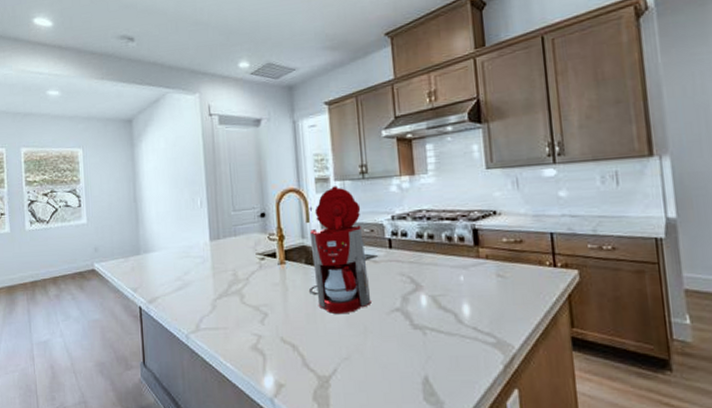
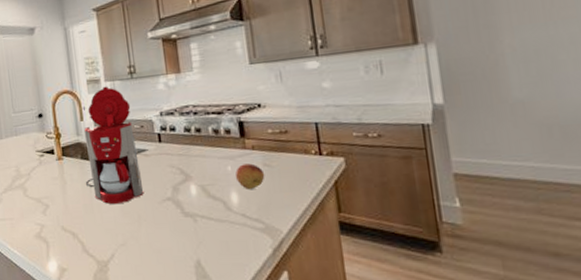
fruit: none [467,274,499,302] -> present [235,163,265,190]

